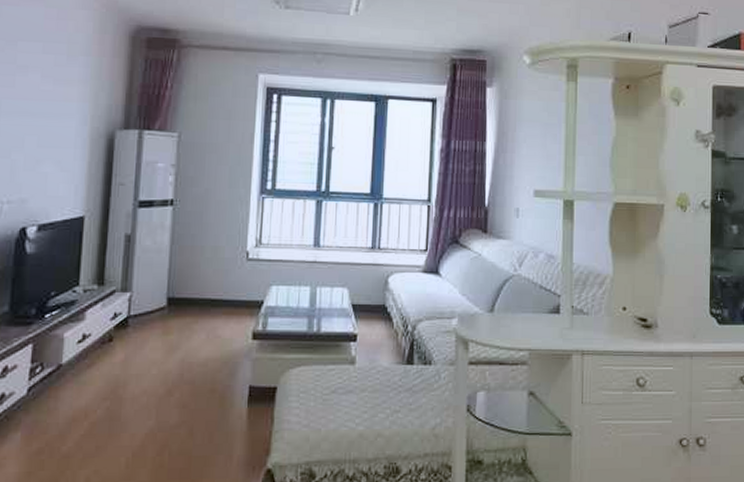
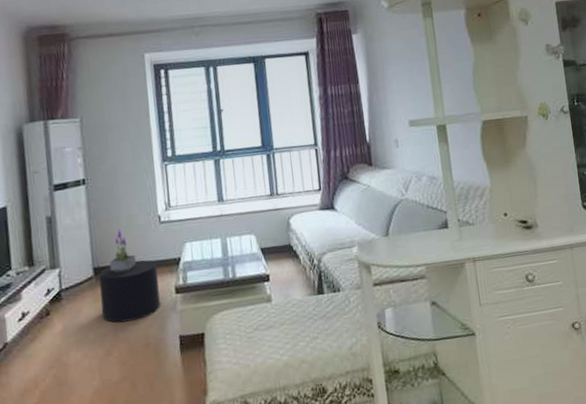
stool: none [168,296,237,362] -> present [99,260,161,323]
potted plant: none [186,257,216,308] -> present [110,227,137,273]

